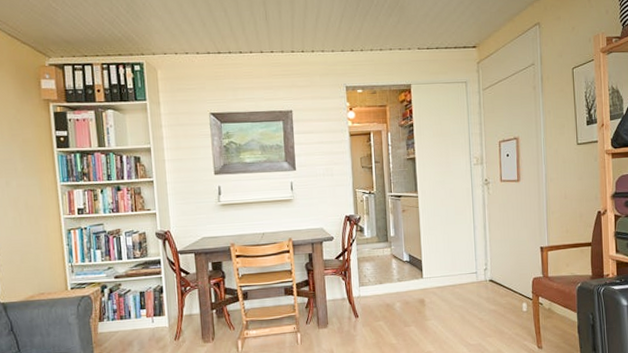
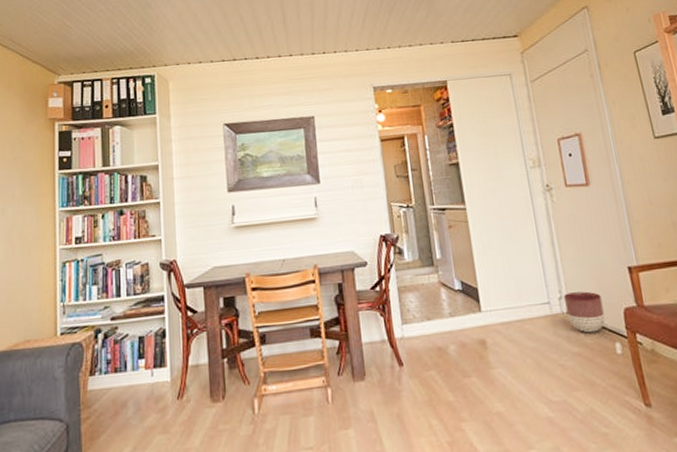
planter: none [488,265,518,296] -> present [564,291,606,333]

